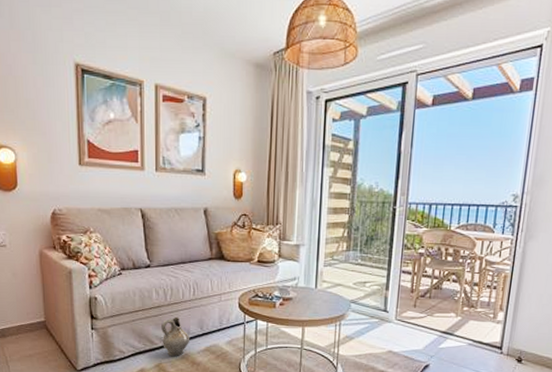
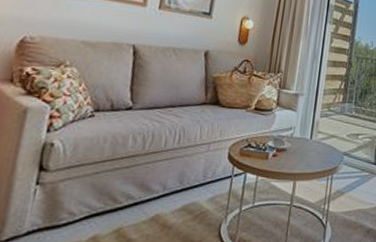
ceramic jug: present [160,316,189,357] -> none [128,168,165,219]

